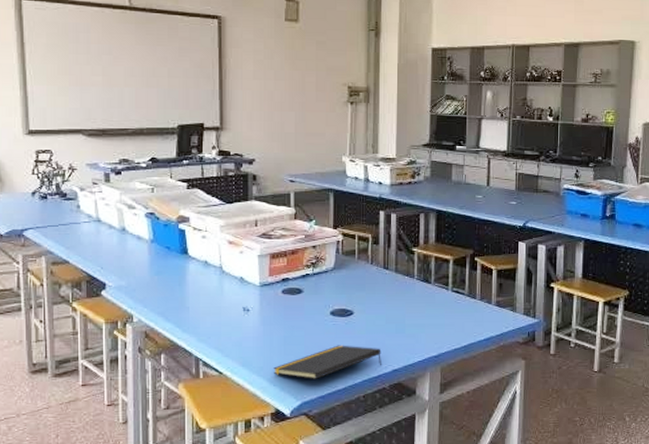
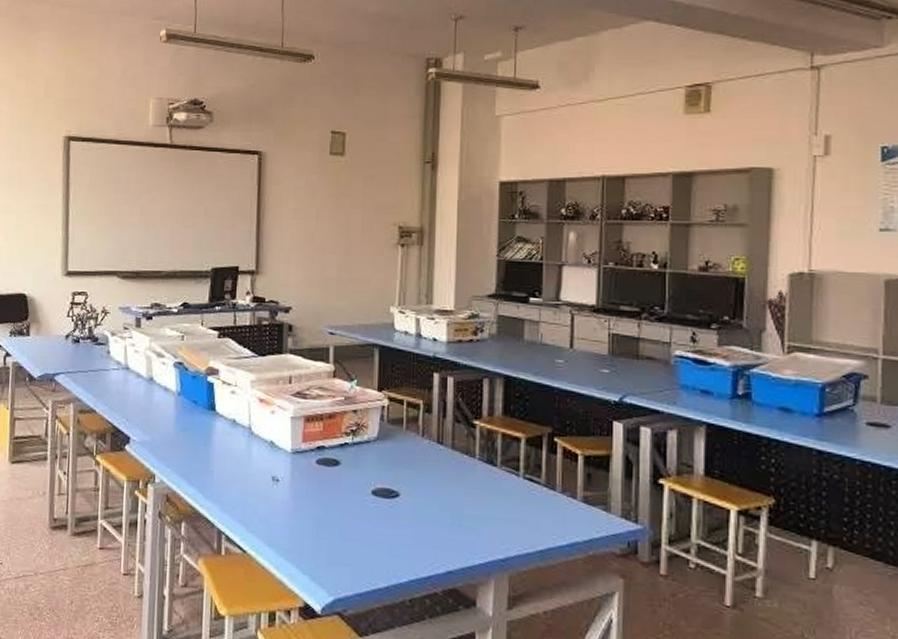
notepad: present [273,345,381,379] -> none [303,532,433,572]

